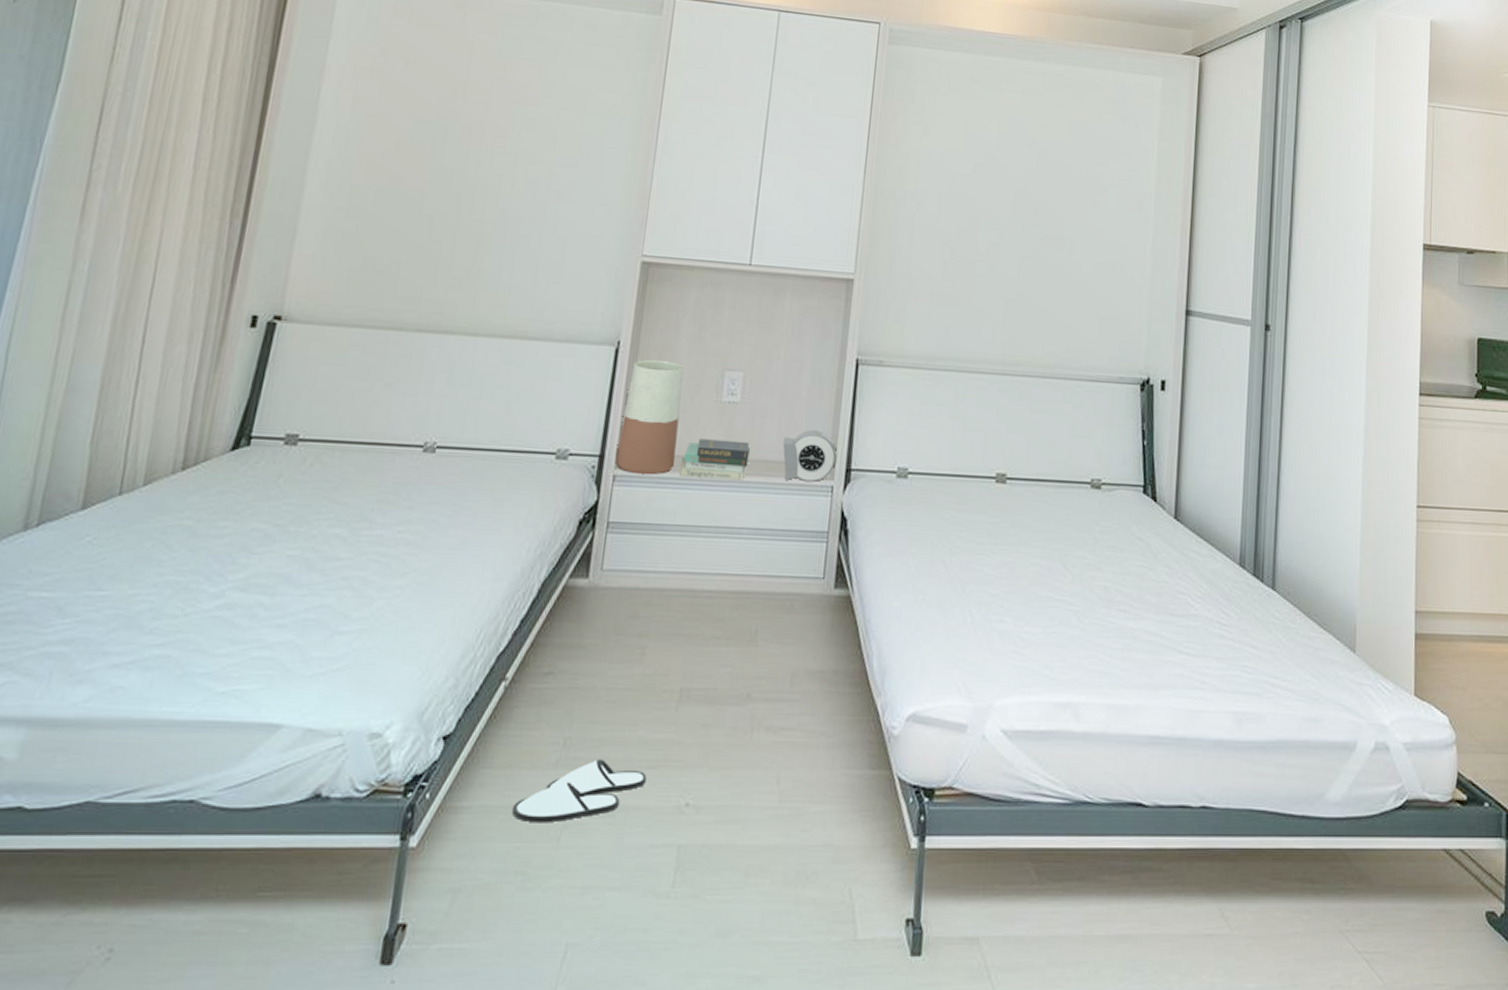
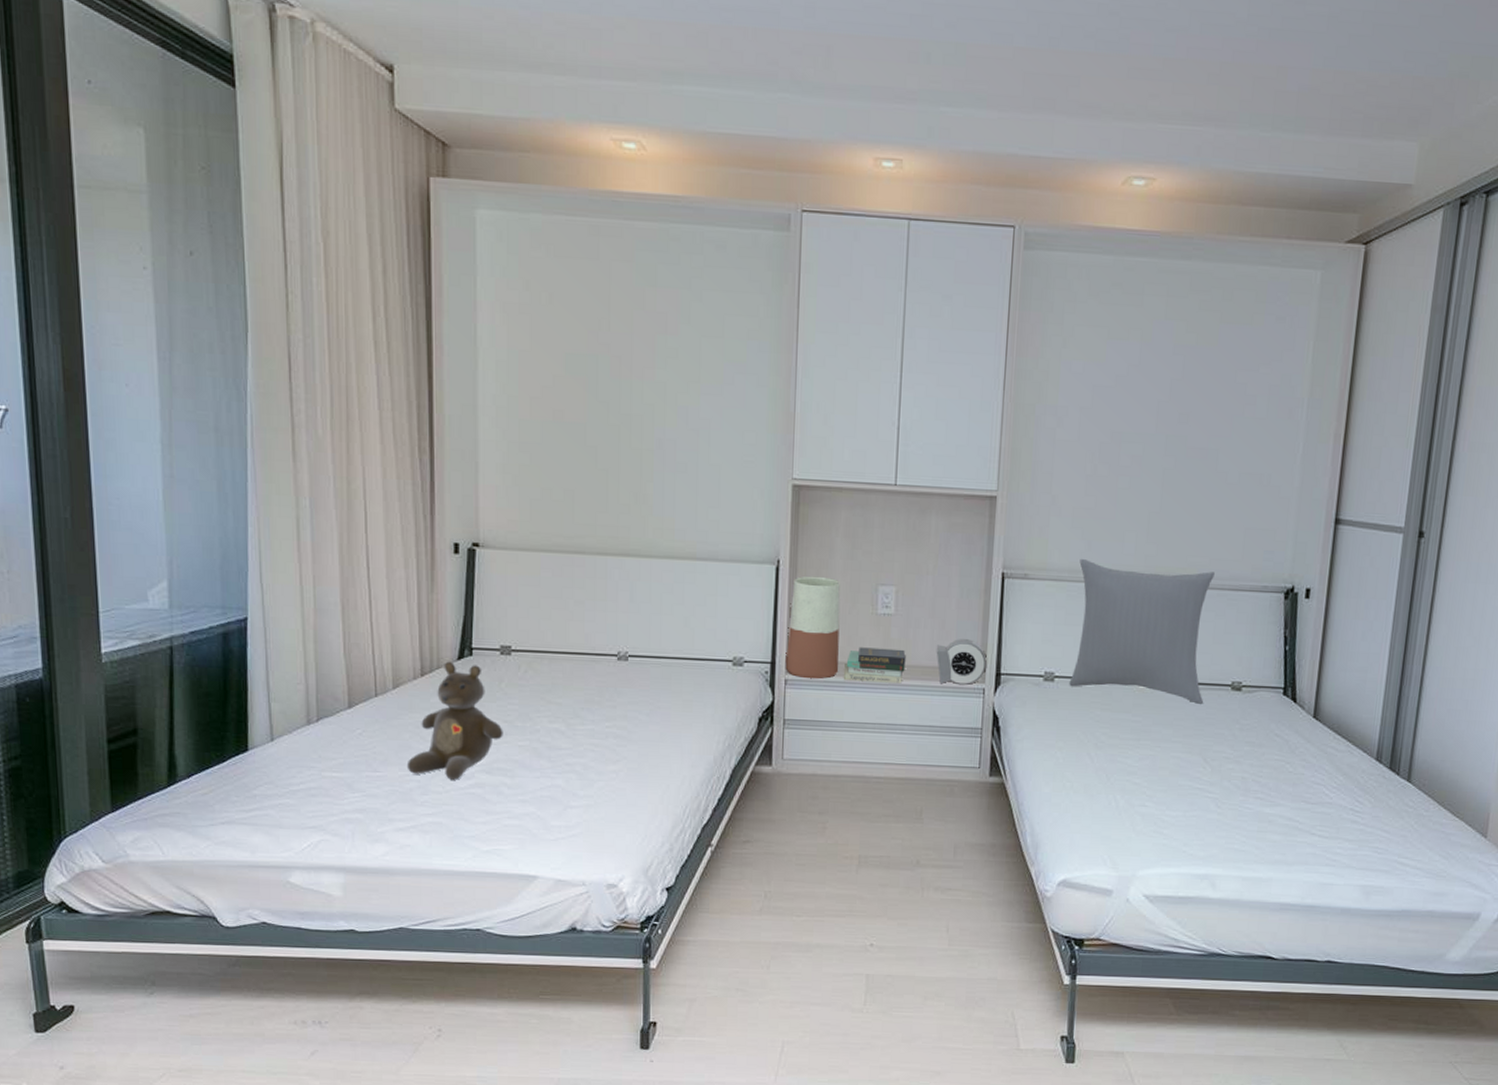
teddy bear: none [140,452,272,600] -> present [406,661,503,780]
slippers: present [511,759,647,823] -> none [728,908,836,955]
pillow: none [923,346,1072,504] -> present [1069,559,1215,704]

